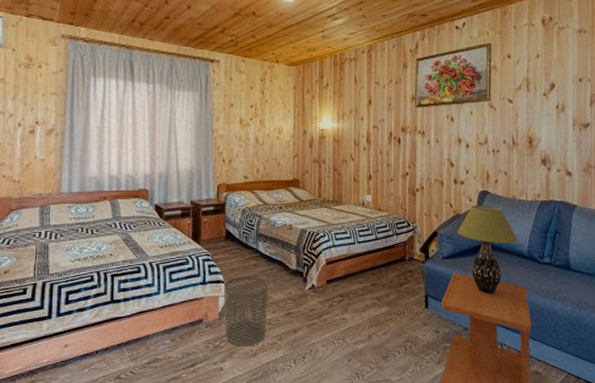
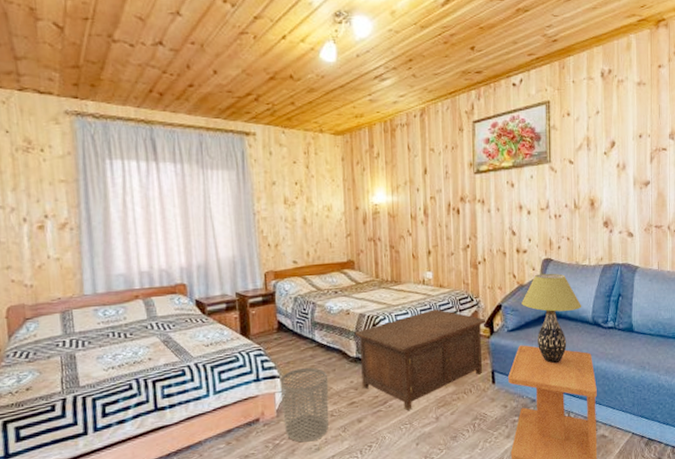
cabinet: none [295,231,422,327] -> present [354,309,486,411]

